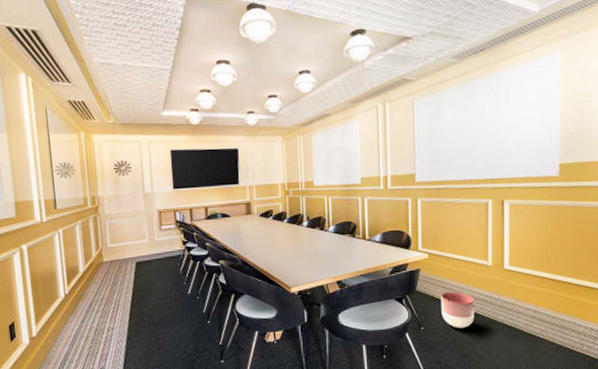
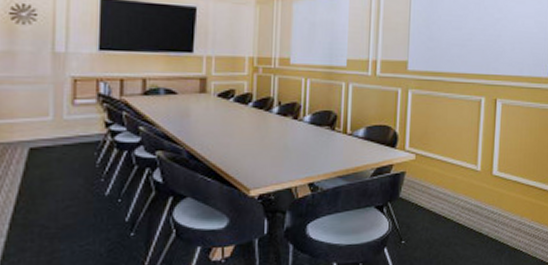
planter: present [441,291,474,328] -> none [425,199,460,242]

